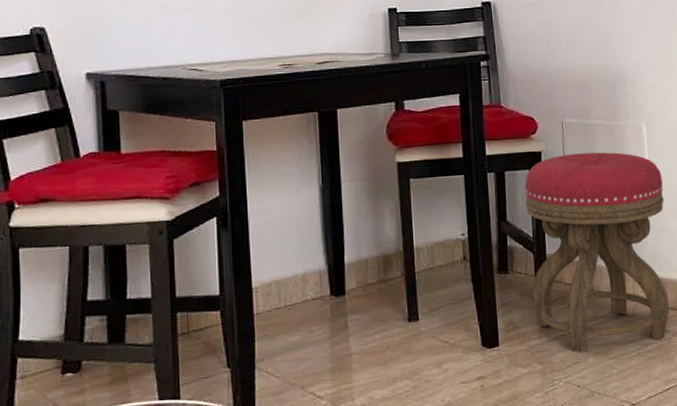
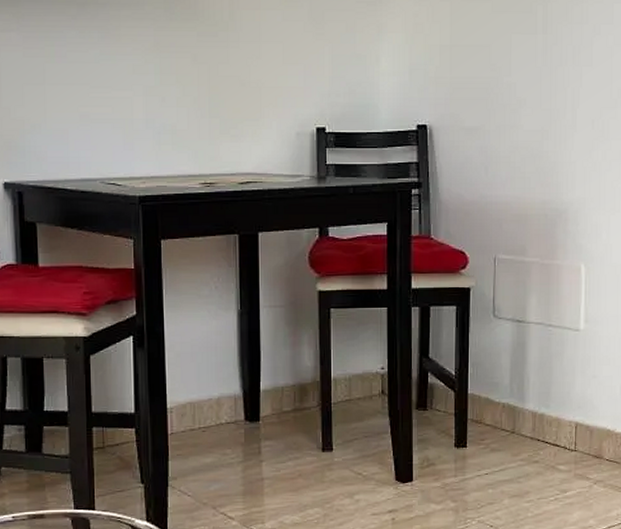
stool: present [524,152,670,353] -> none [450,292,598,493]

